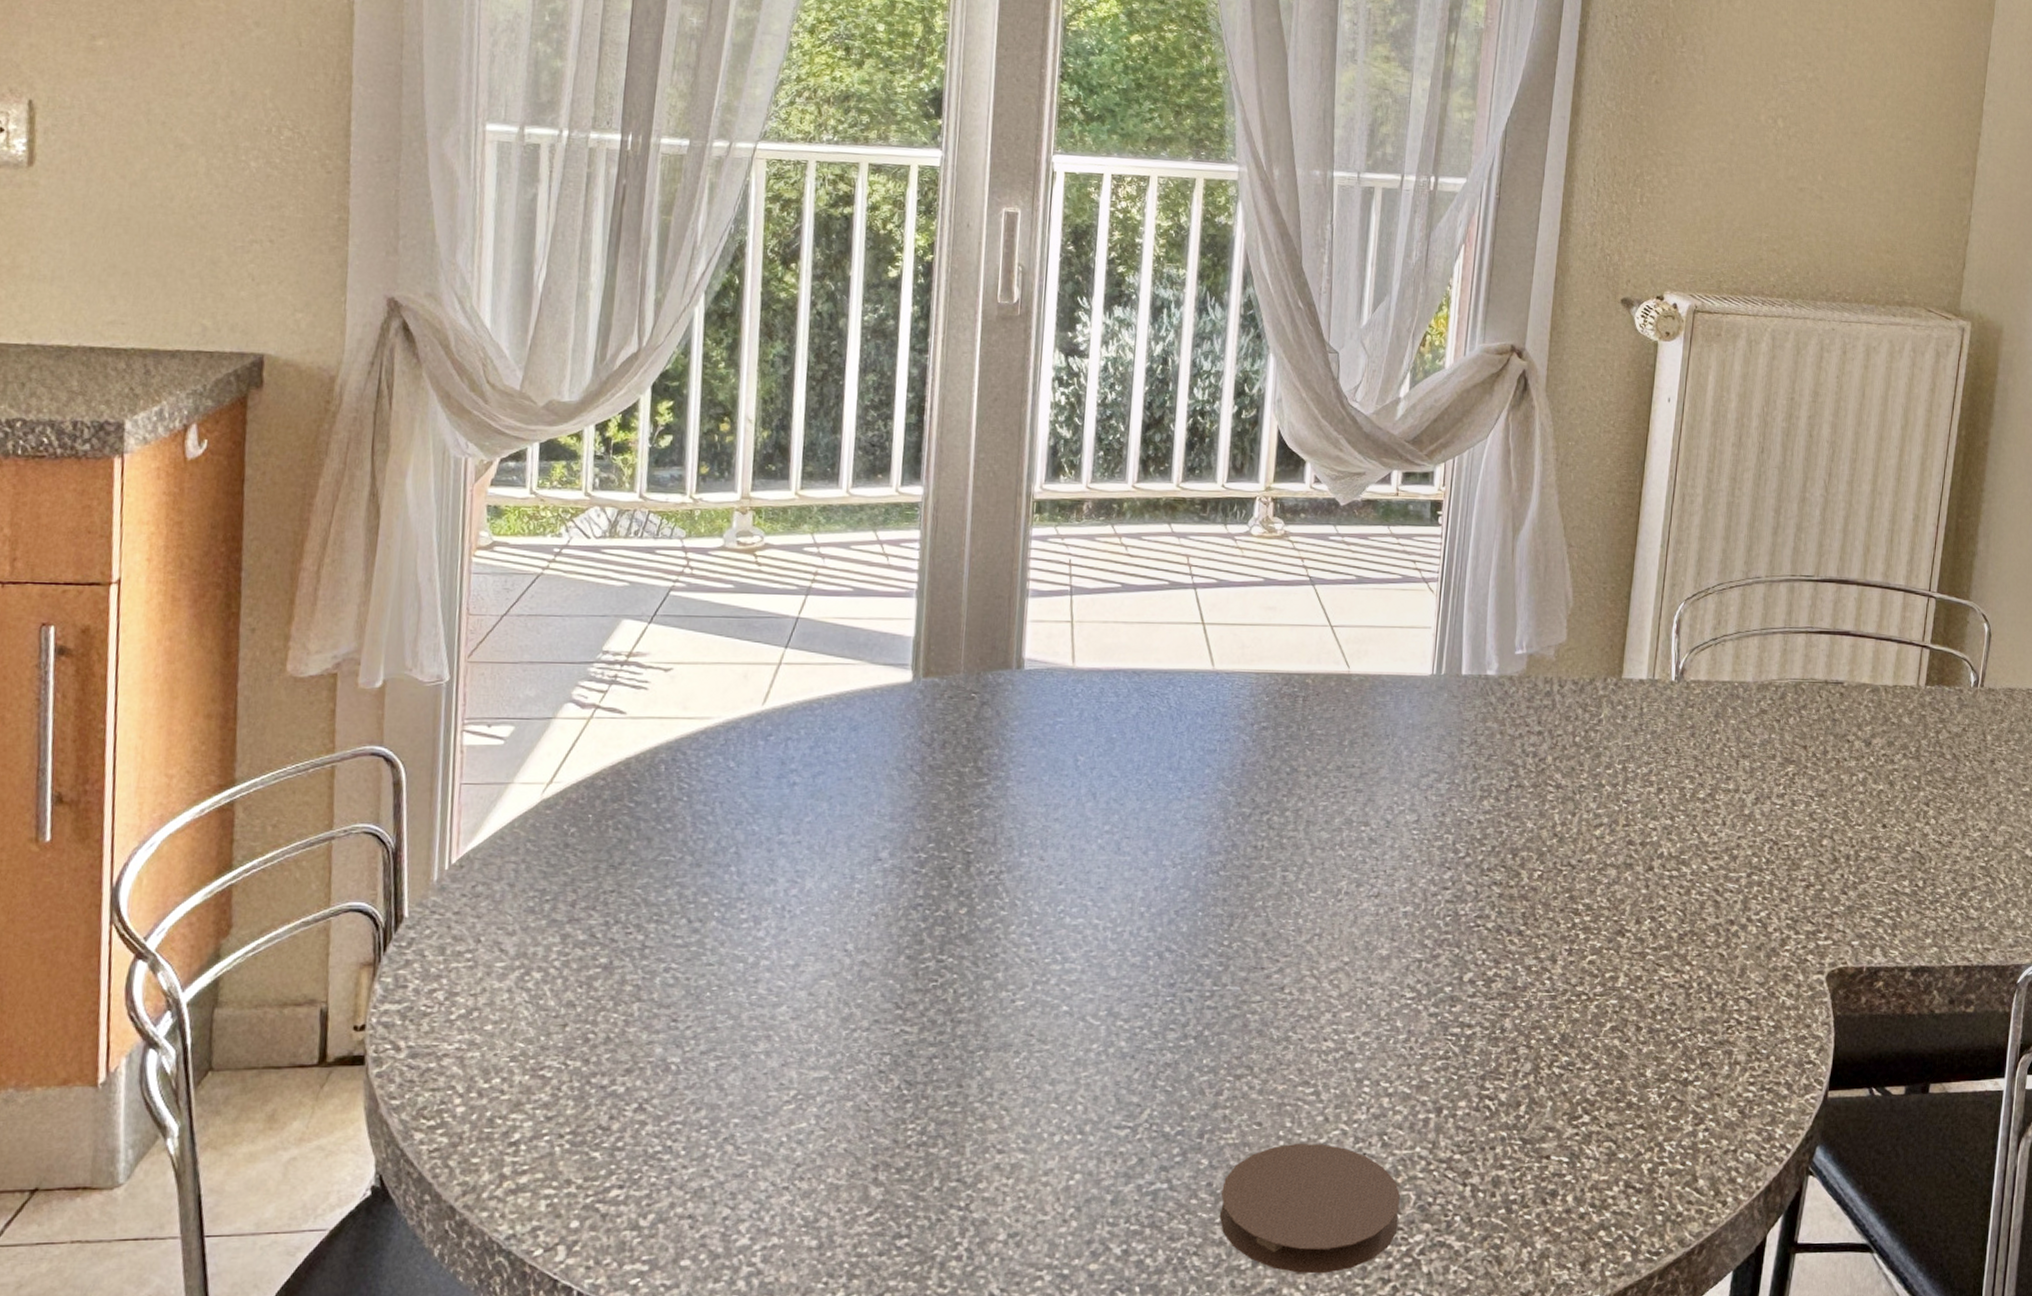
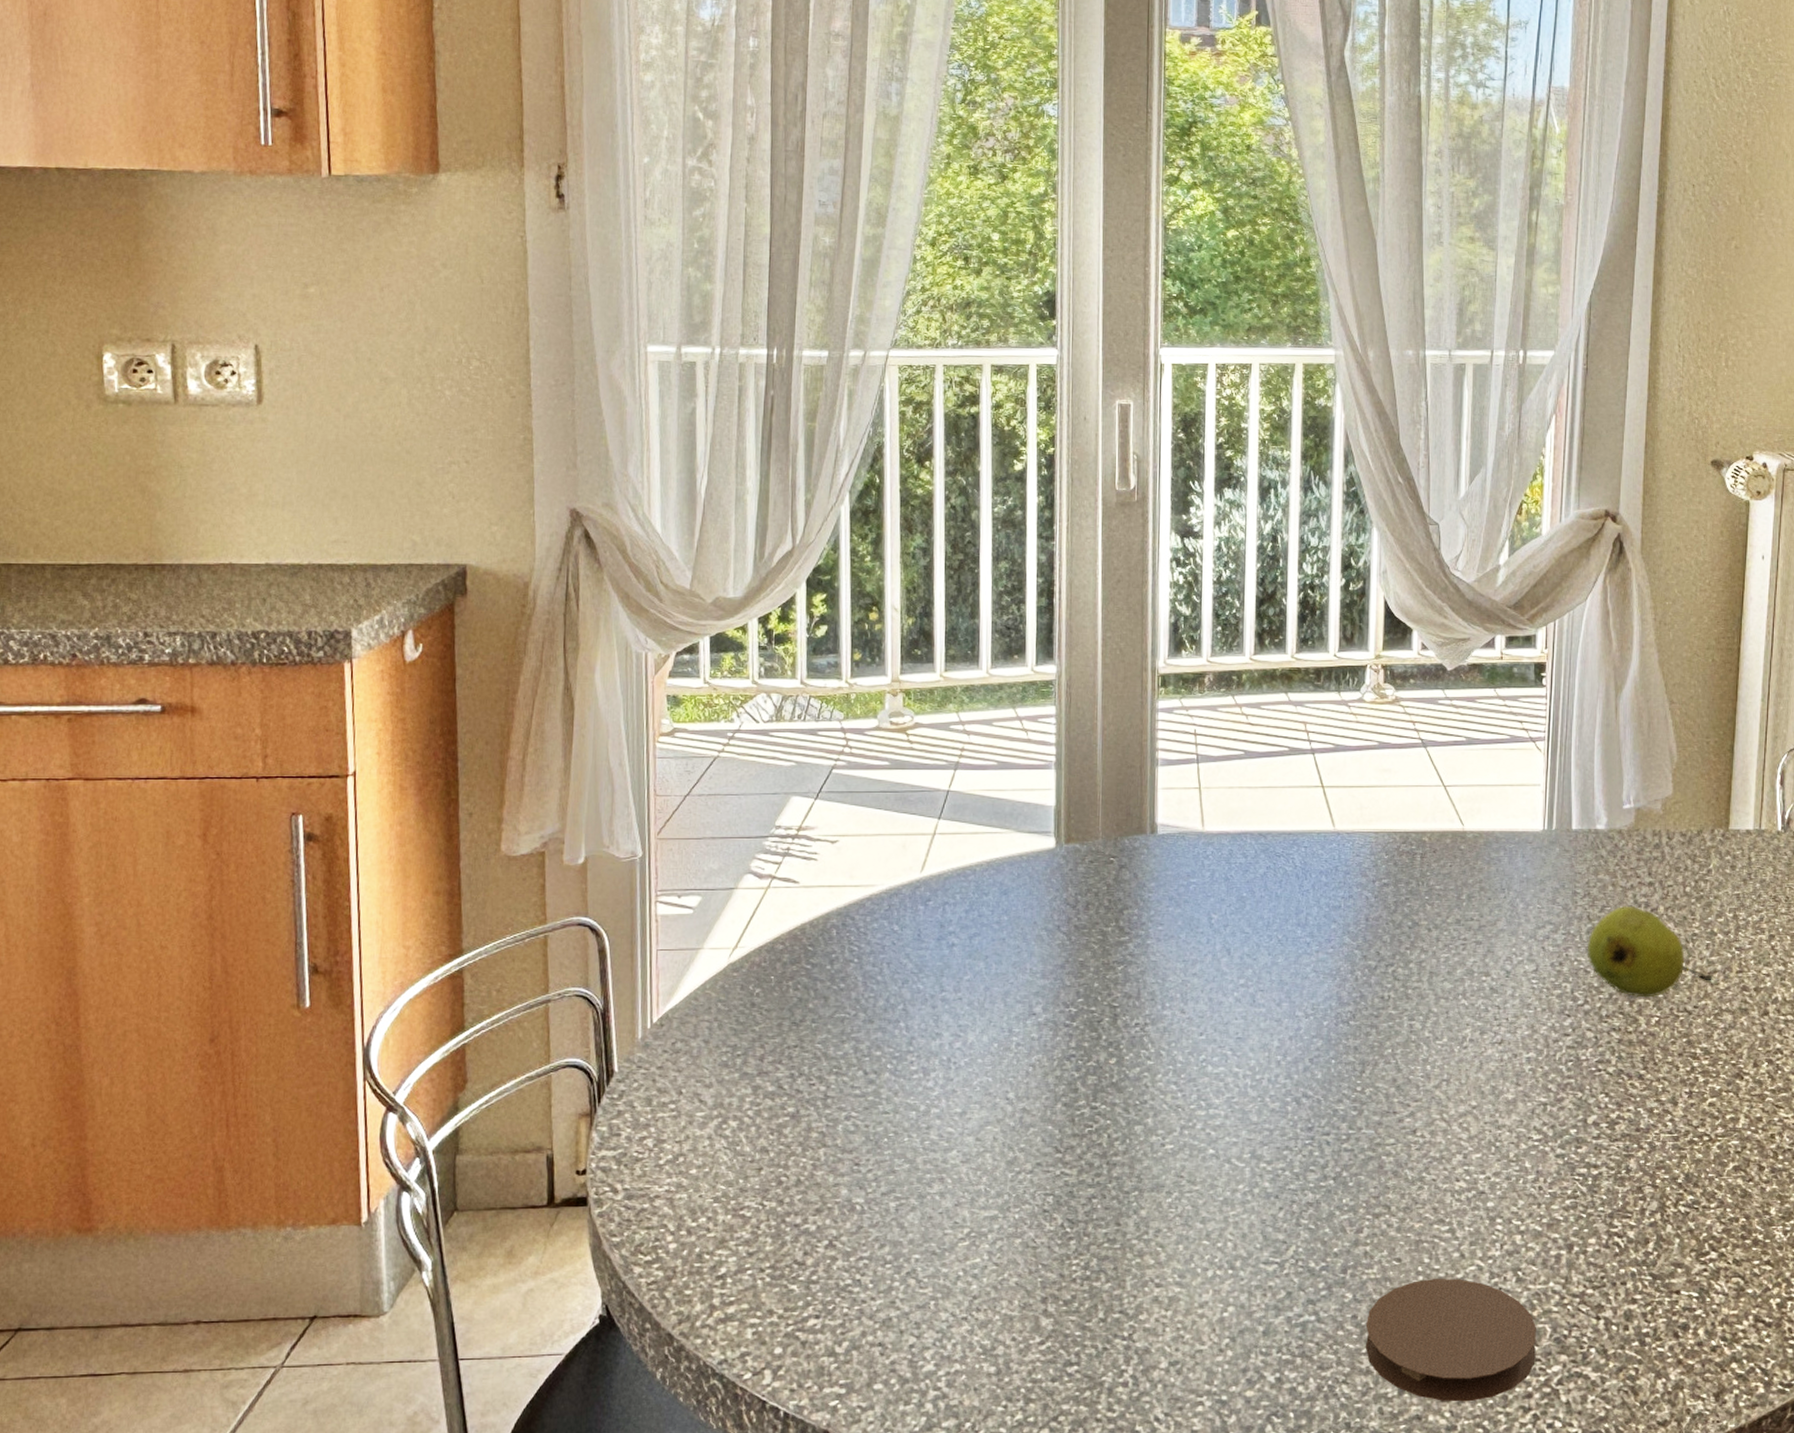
fruit: none [1470,754,1601,851] -> present [1587,905,1715,998]

